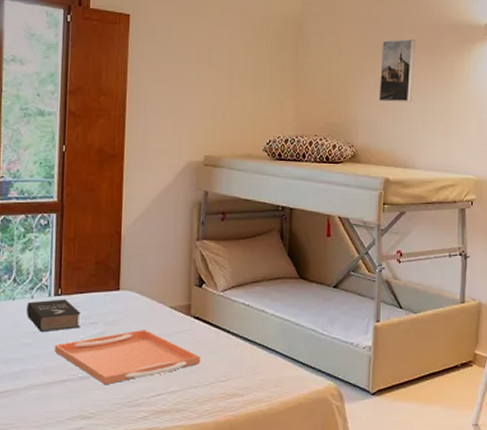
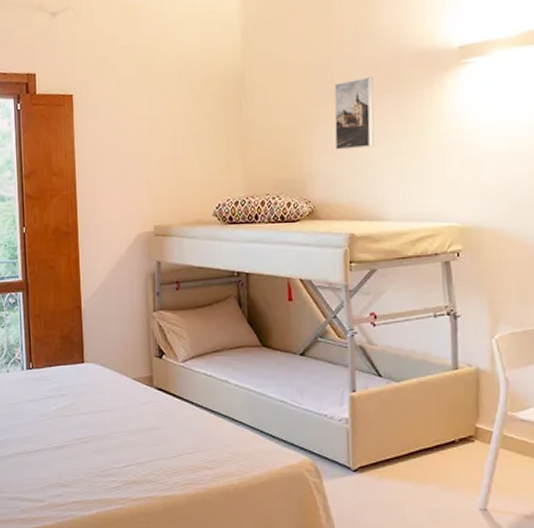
book: present [27,299,81,331] -> none [4,372,52,403]
serving tray: present [54,330,200,385] -> none [30,401,166,455]

